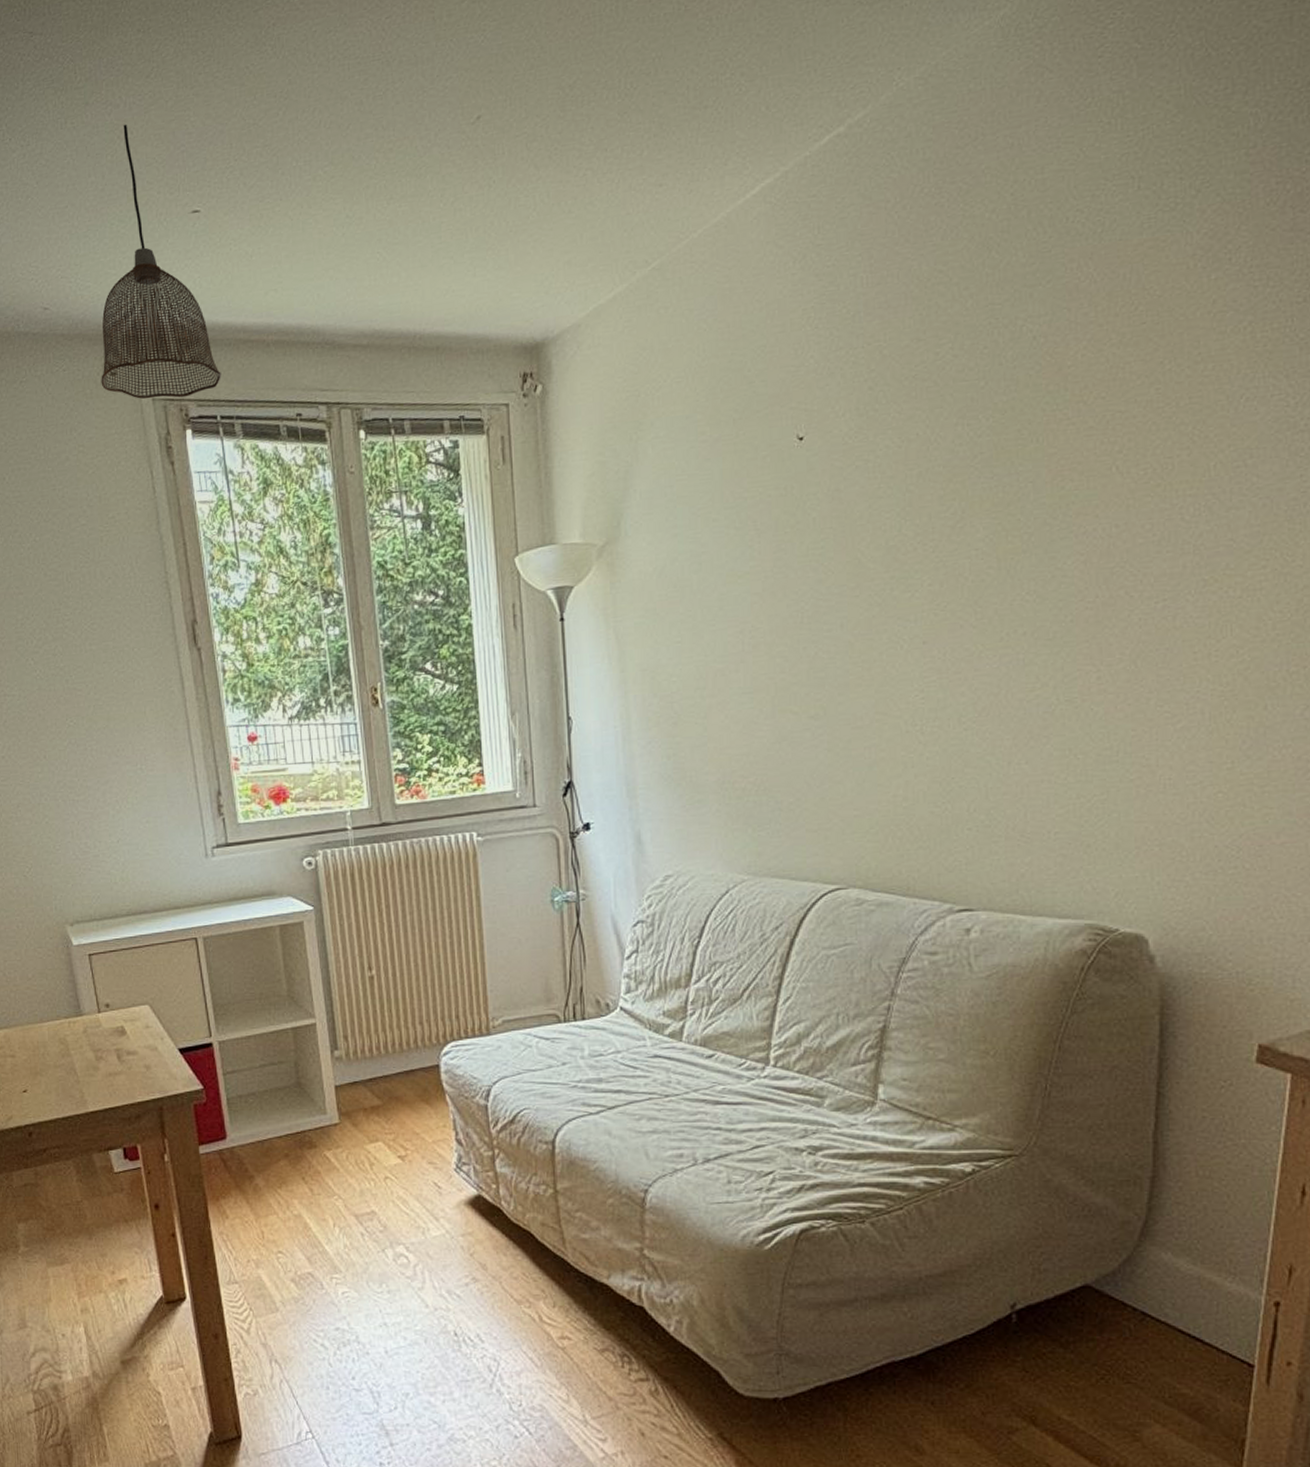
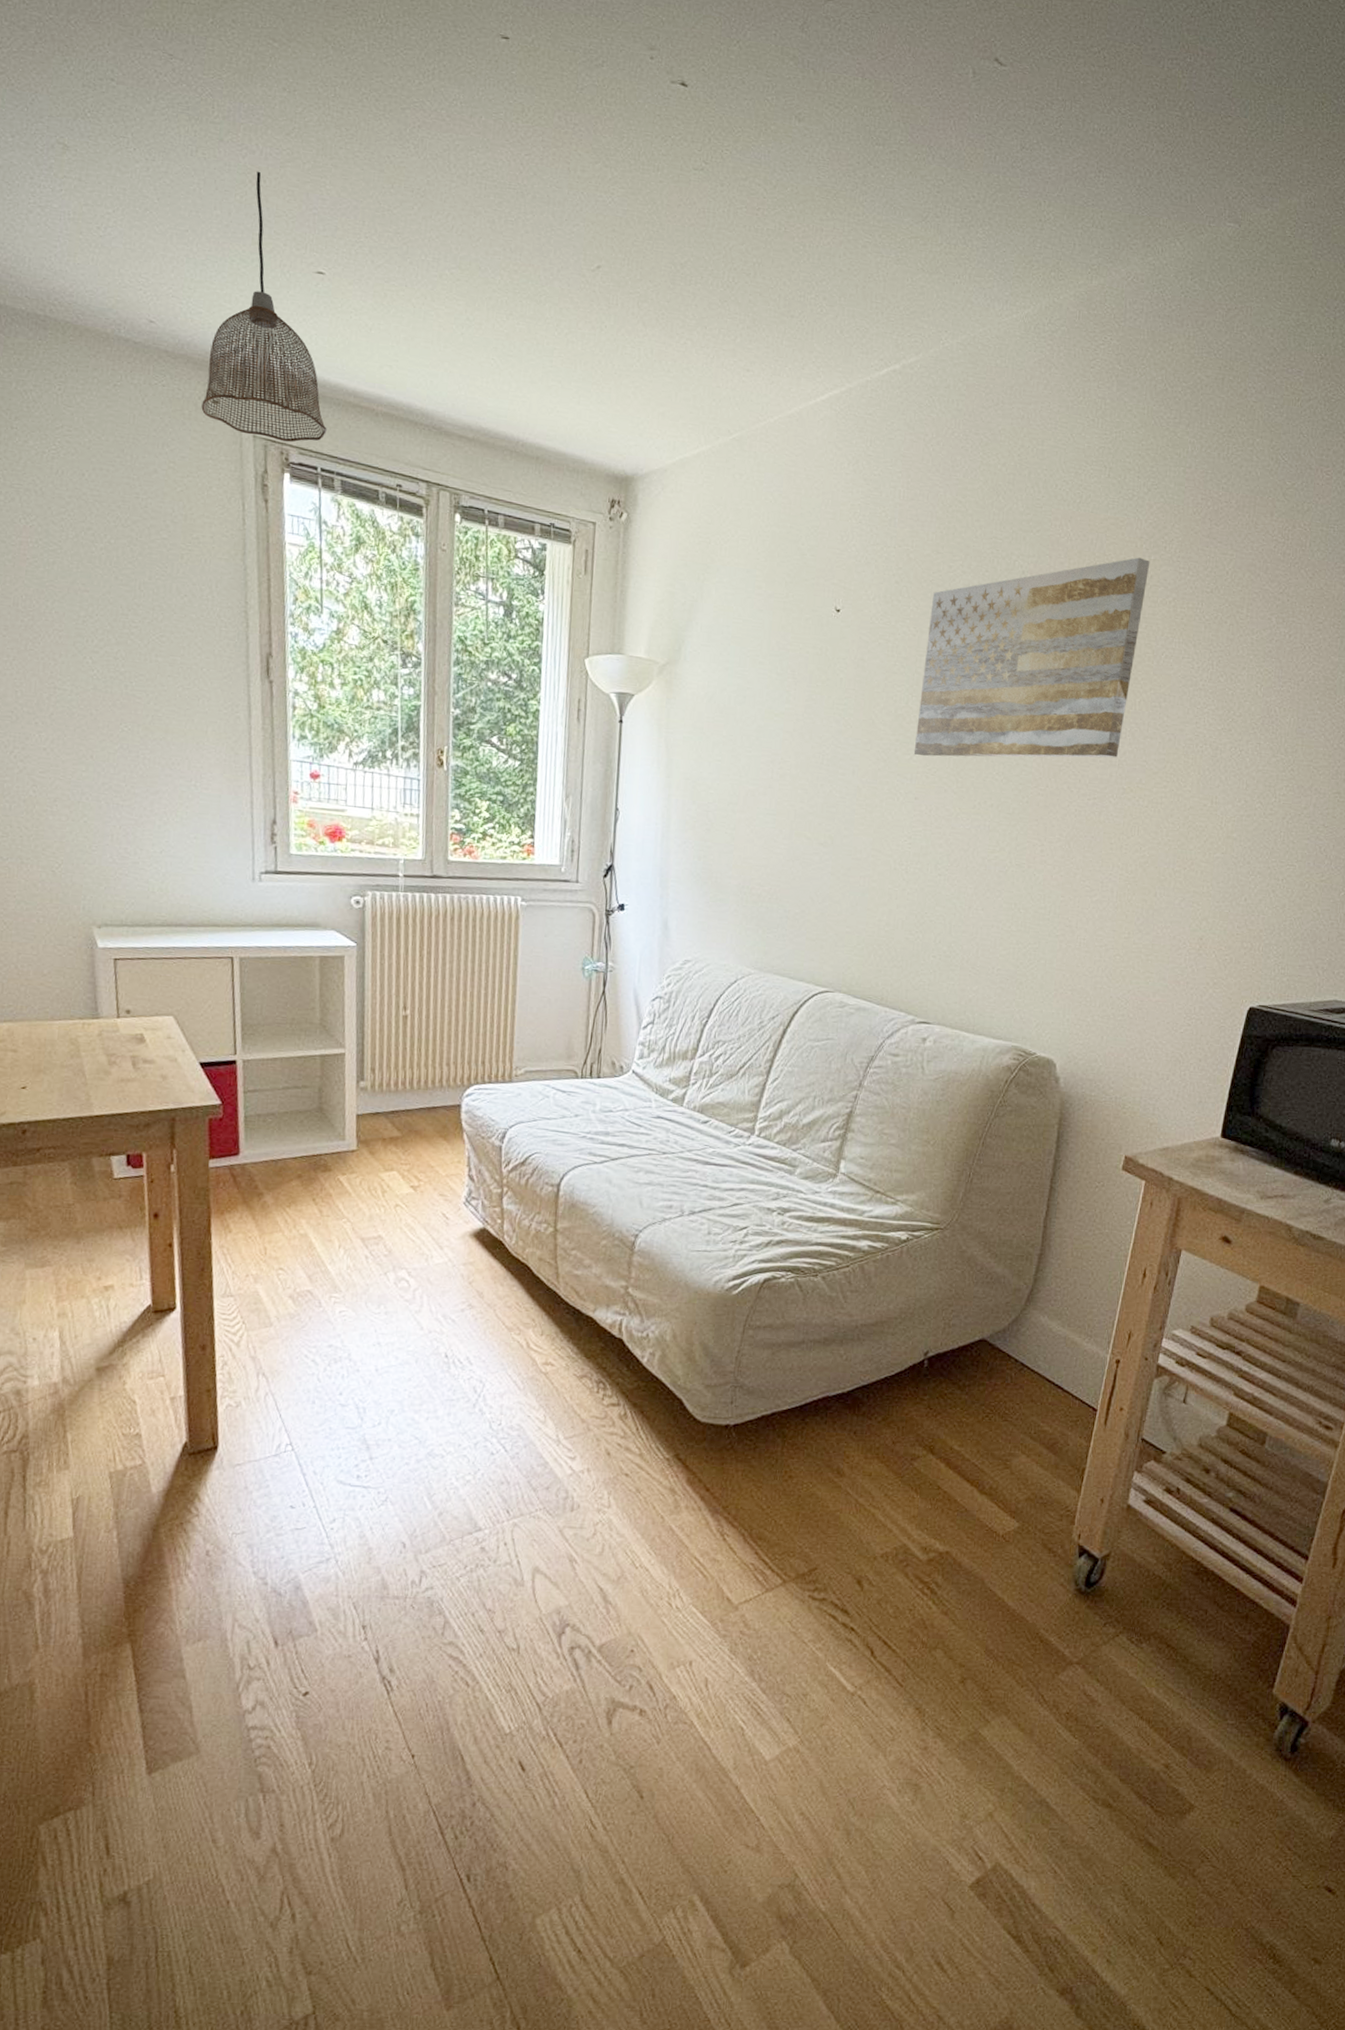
wall art: none [915,280,1211,591] -> present [913,557,1150,758]

